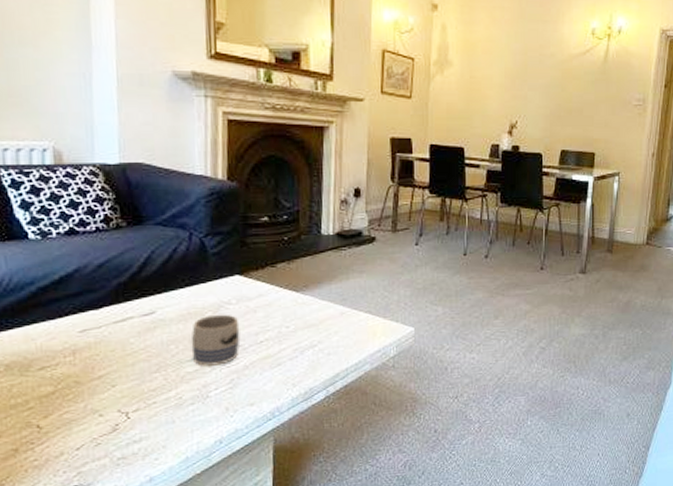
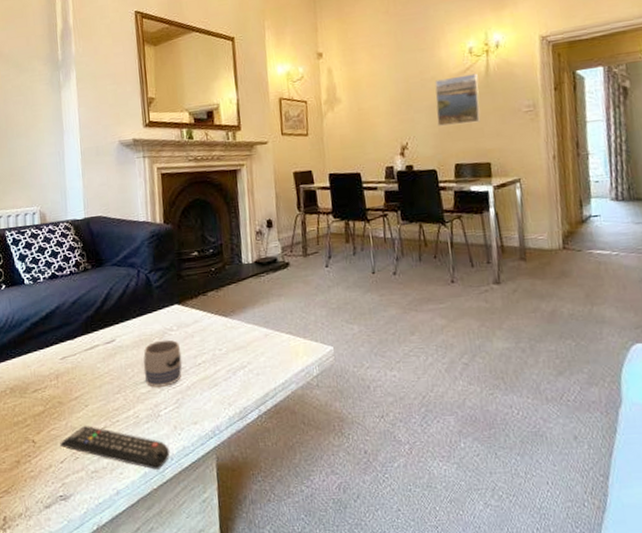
remote control: none [76,407,219,454] -> present [60,425,170,470]
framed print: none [550,57,596,110] -> present [434,73,481,126]

